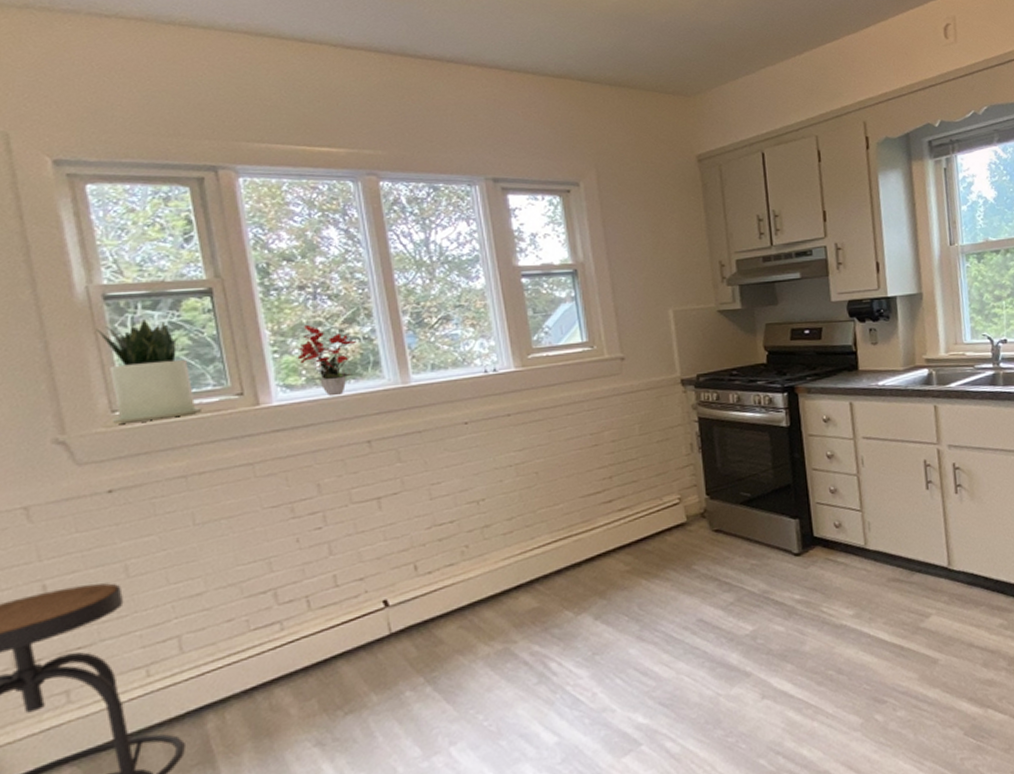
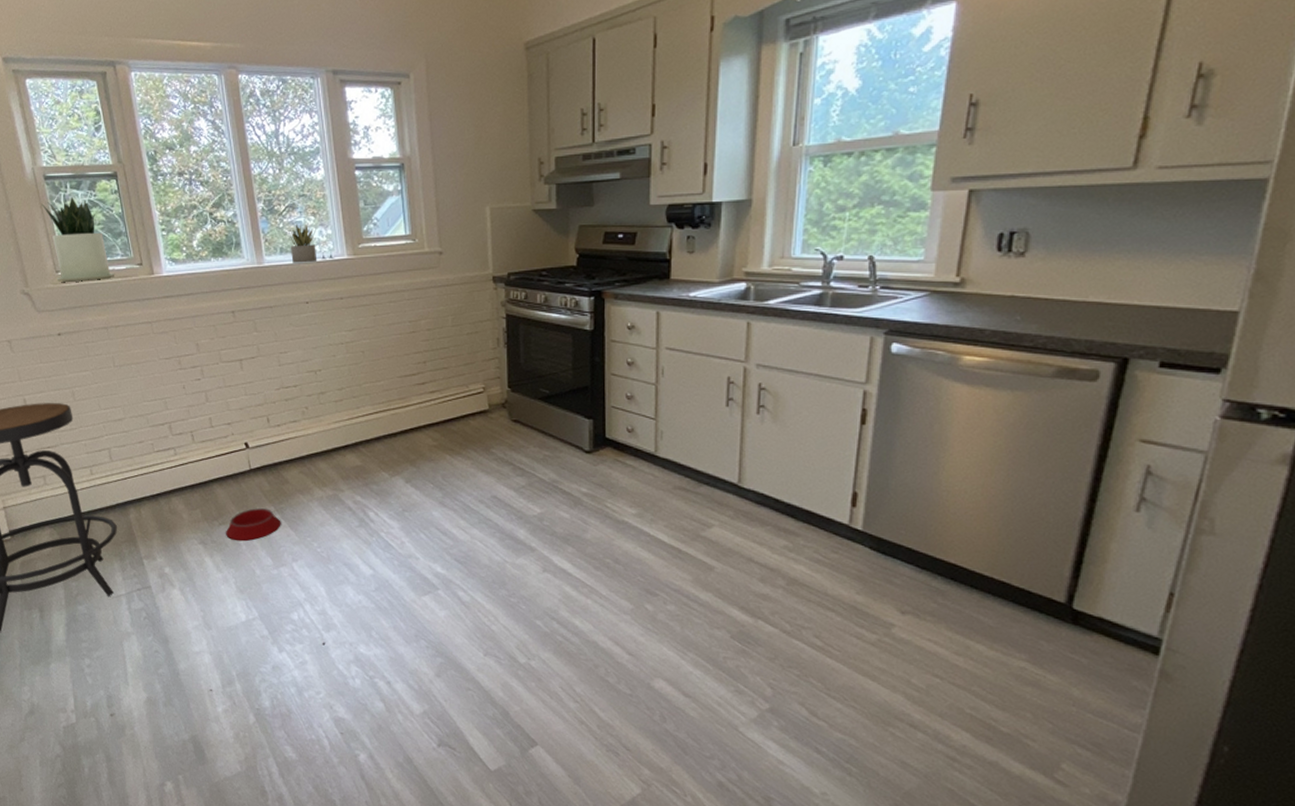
potted flower: present [297,325,356,397] -> none [179,208,222,271]
pet bowl: none [354,681,434,732] -> present [226,508,281,541]
succulent plant: none [442,336,478,380] -> present [289,223,317,263]

